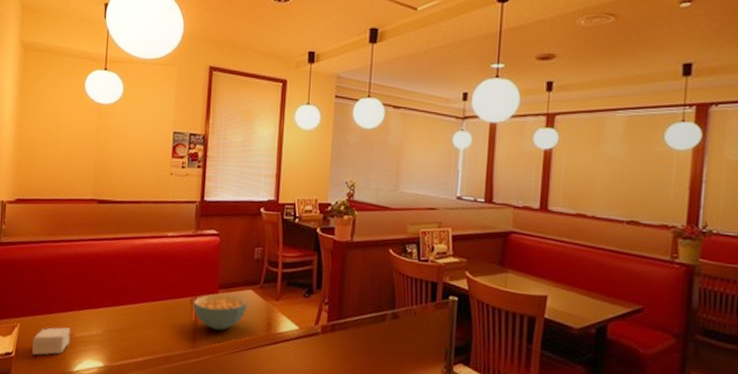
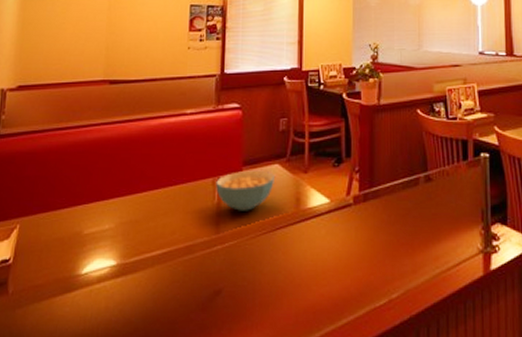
small box: present [32,327,71,355] -> none [33,224,79,260]

